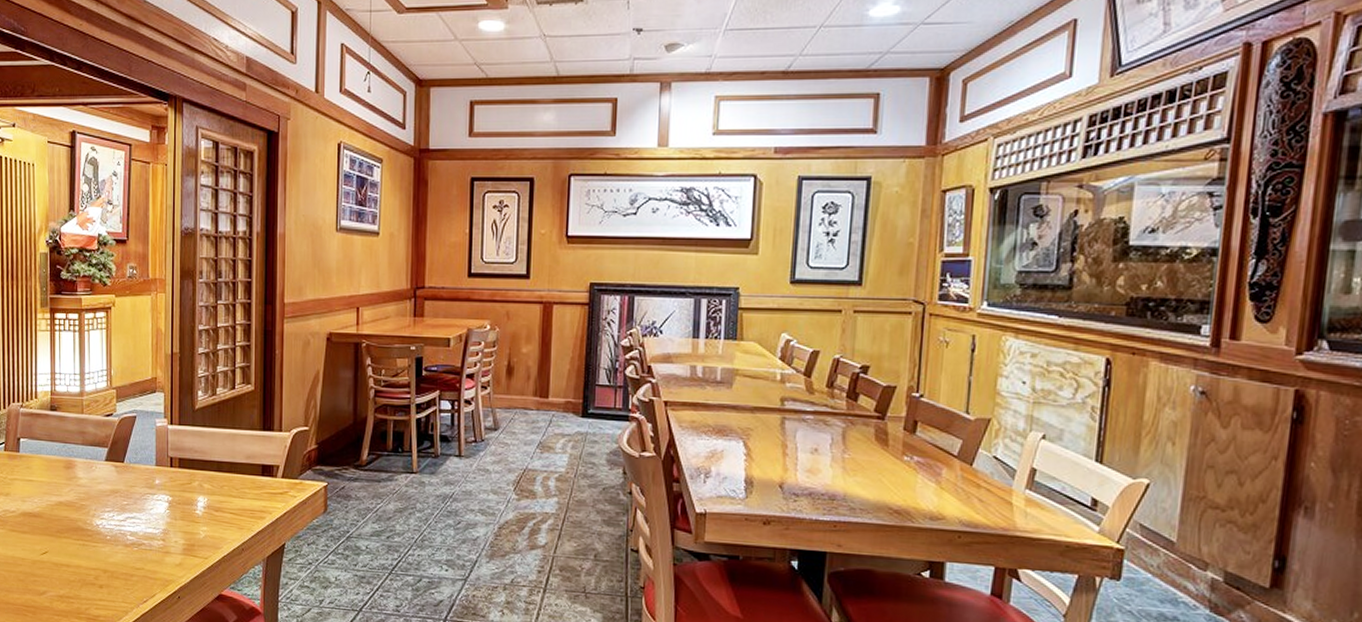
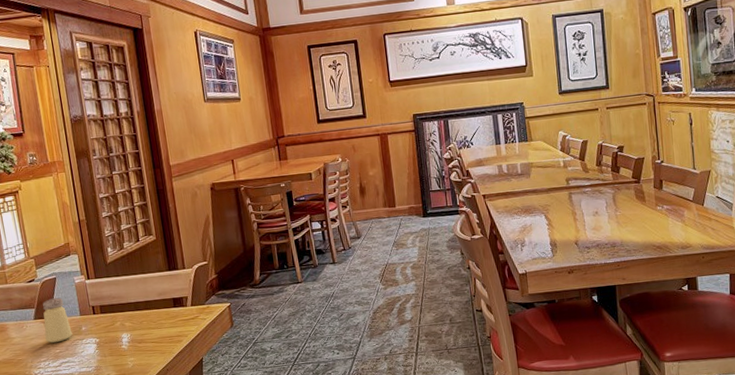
saltshaker: none [114,439,144,493] -> present [42,297,73,344]

